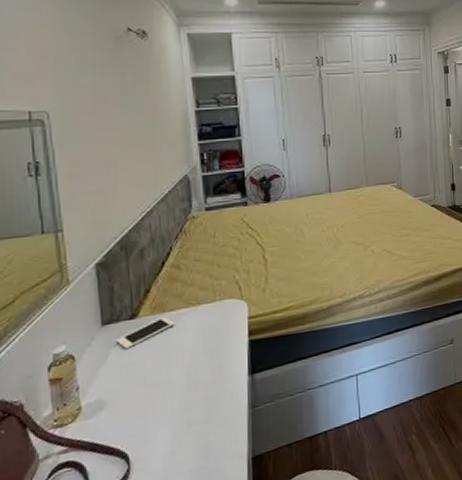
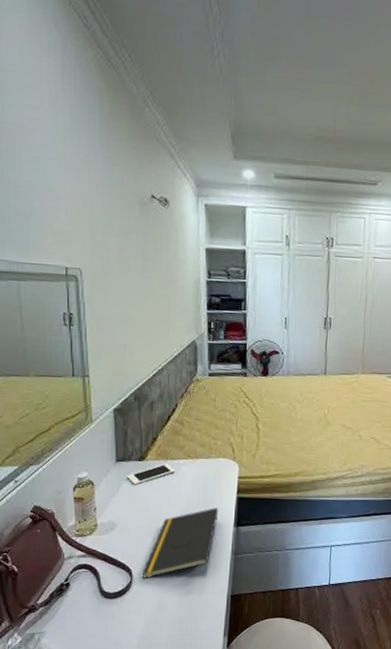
notepad: none [141,357,230,462] -> present [141,508,219,578]

